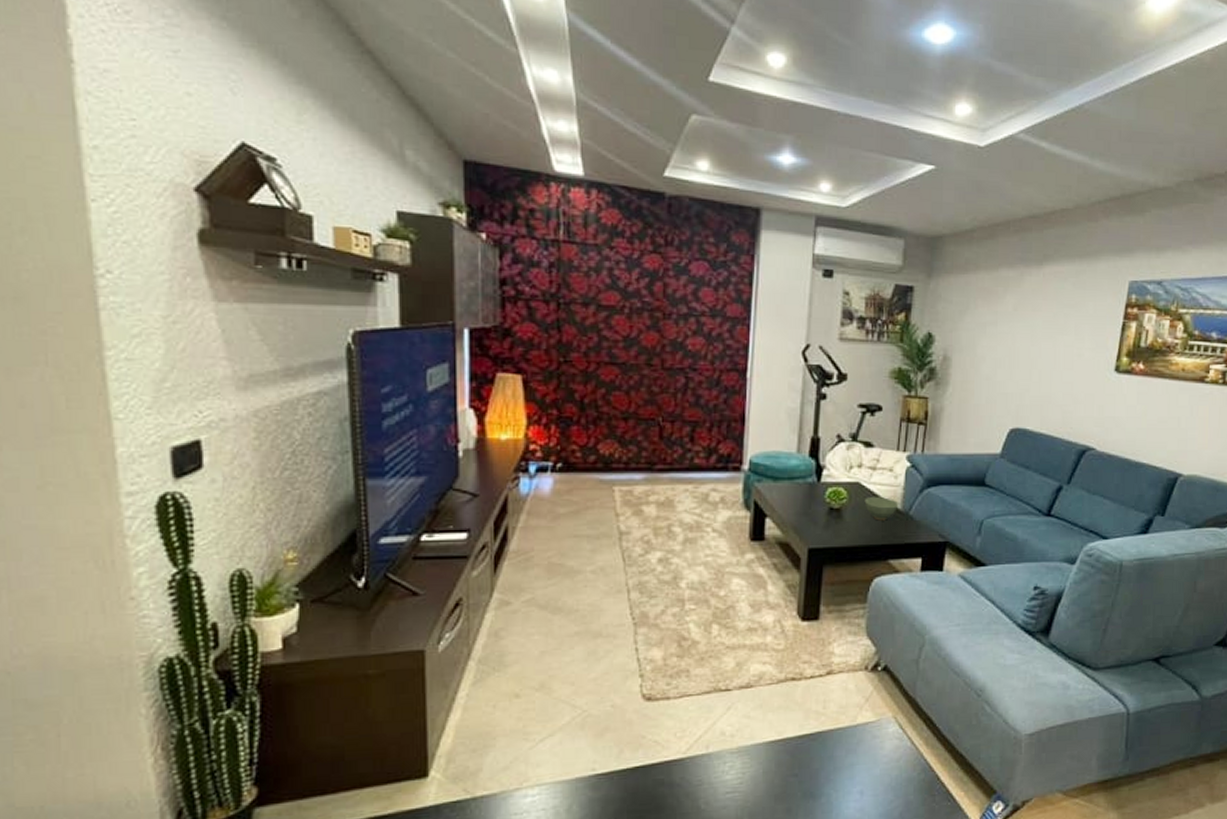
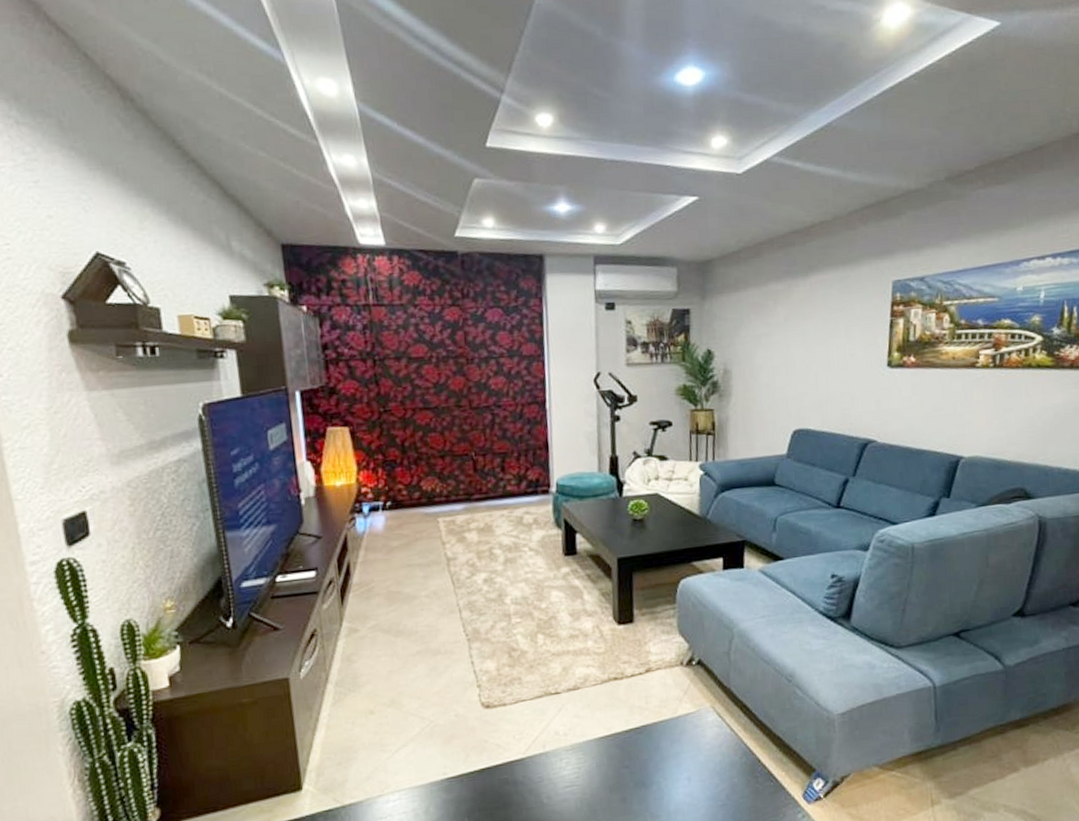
bowl: present [864,497,899,521] -> none [664,505,697,527]

